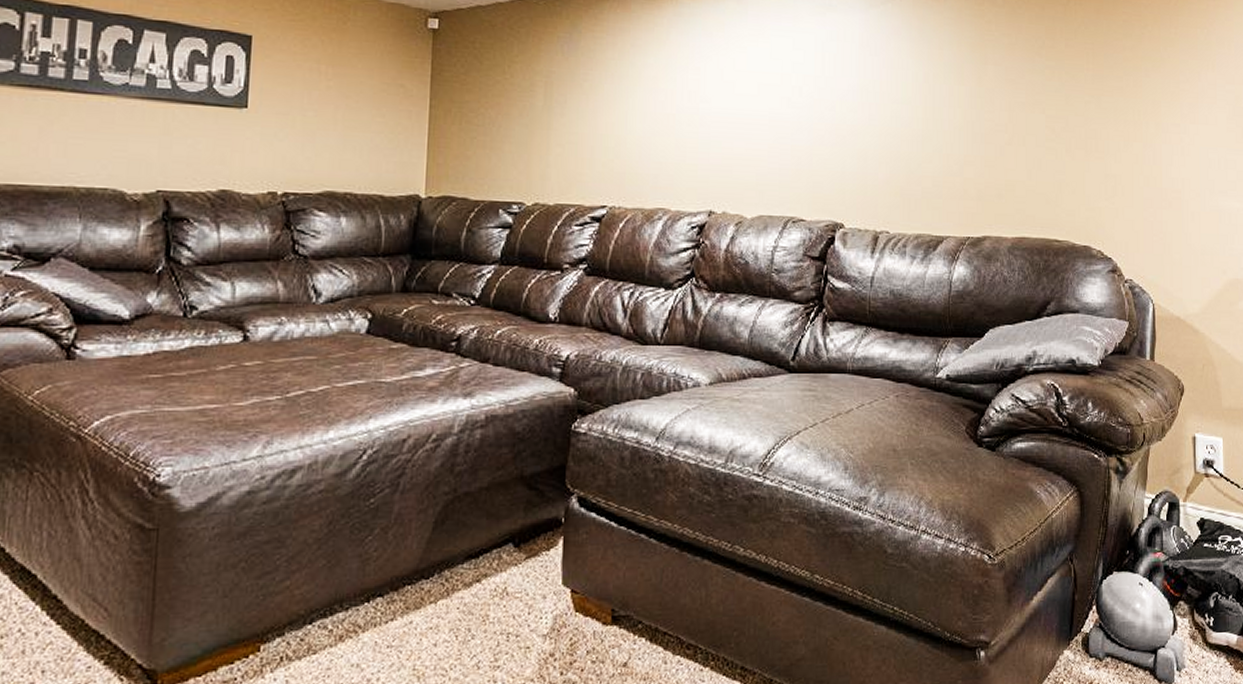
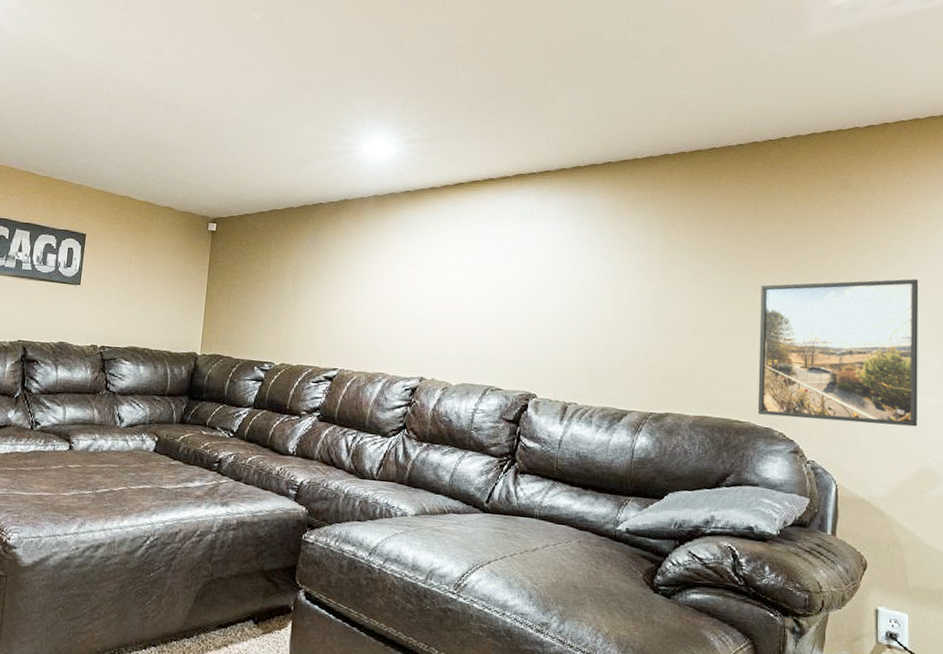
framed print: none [1075,72,1226,234] -> present [757,278,919,427]

